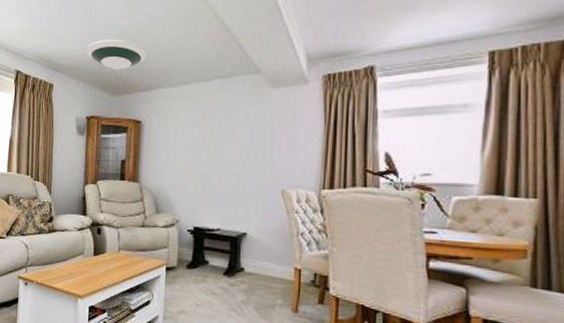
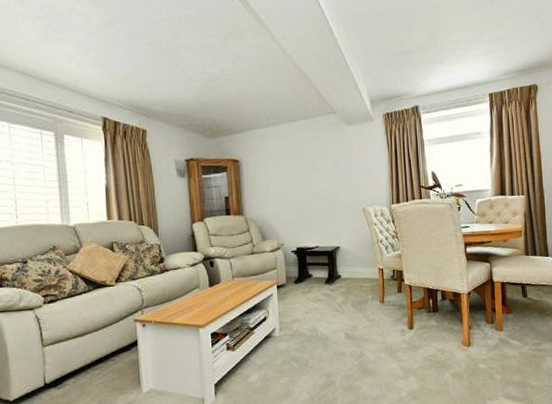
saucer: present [87,39,146,70] -> none [177,85,236,115]

